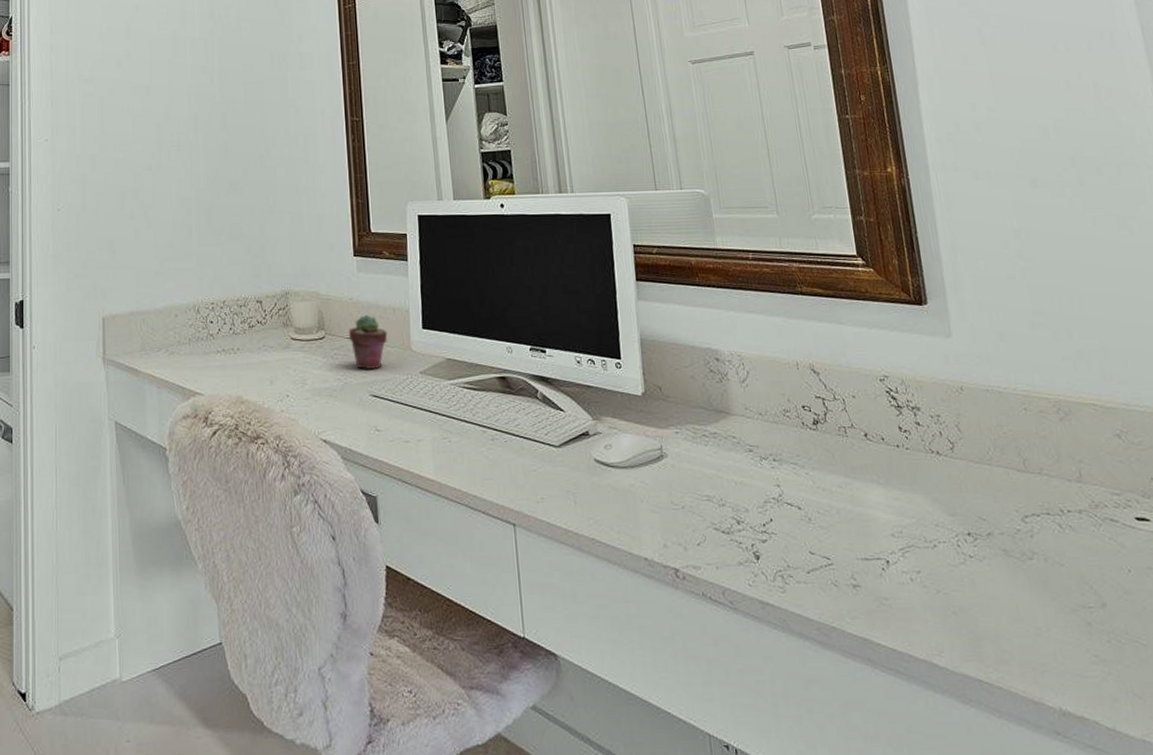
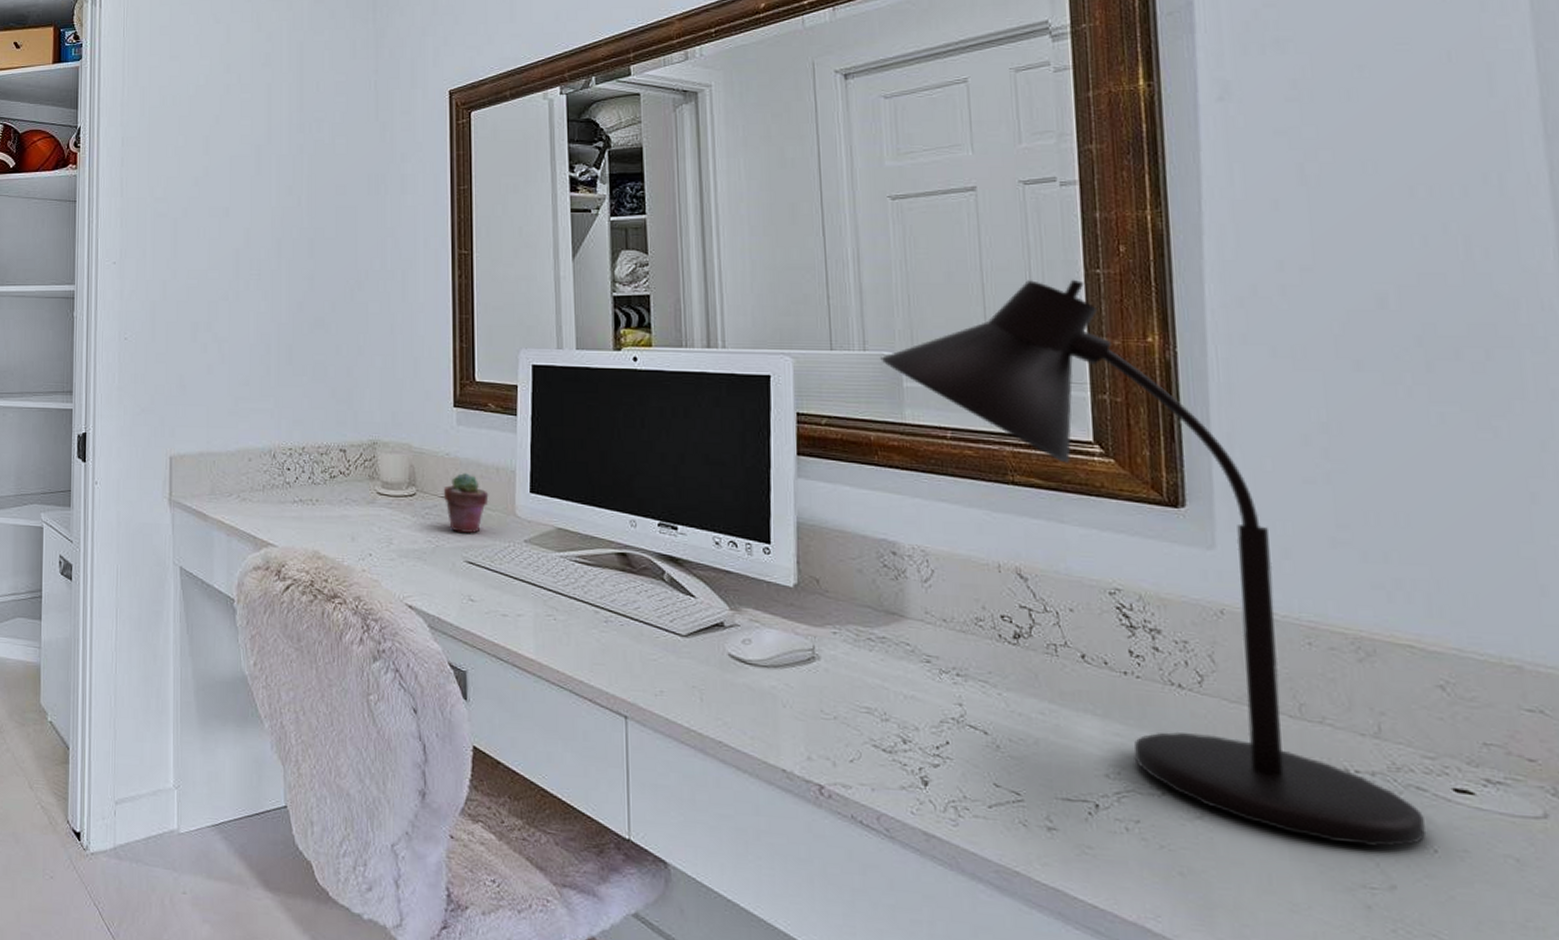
desk lamp: none [694,123,1121,572] -> present [880,279,1425,847]

